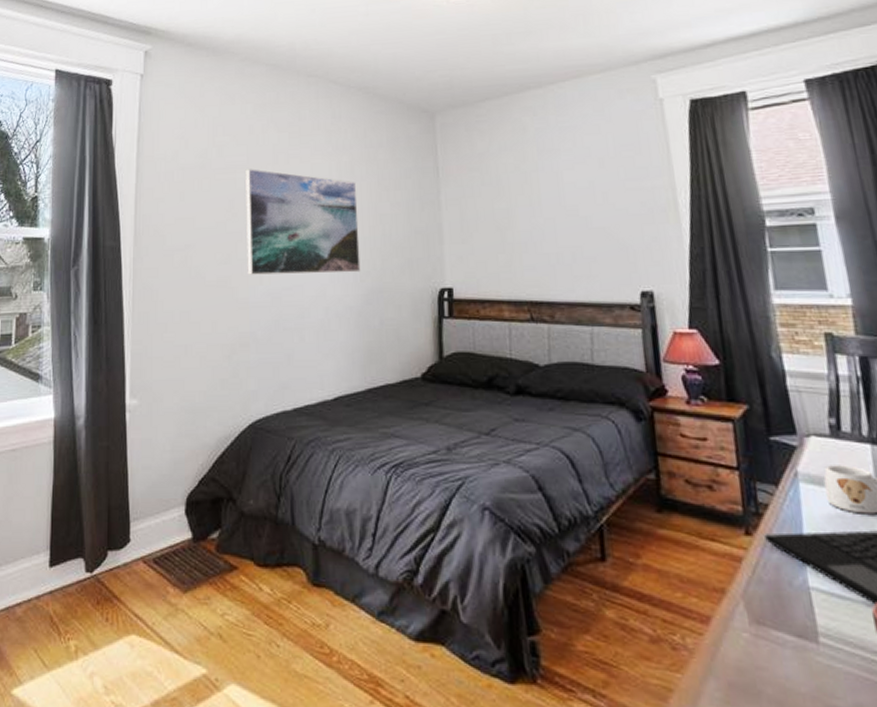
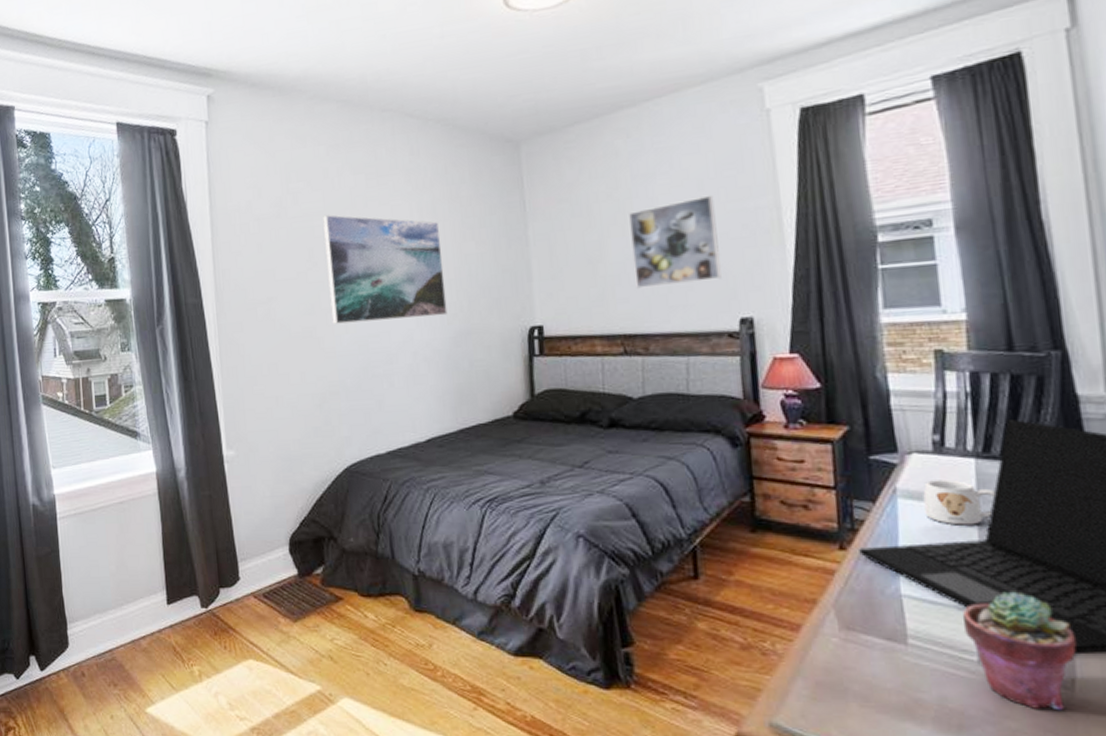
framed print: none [535,172,623,257] -> present [629,195,722,289]

